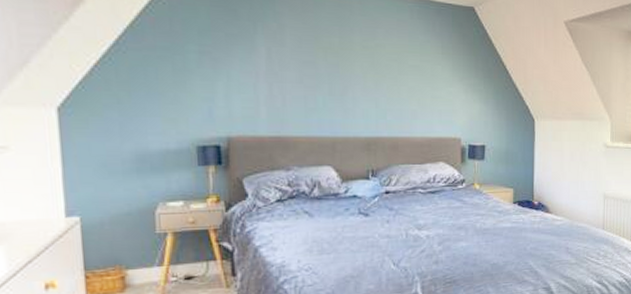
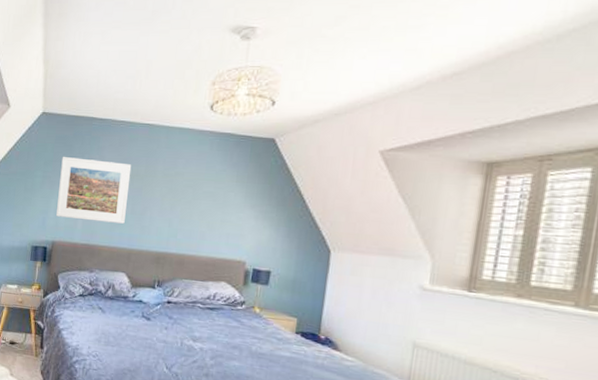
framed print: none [224,25,323,108] -> present [56,157,132,224]

